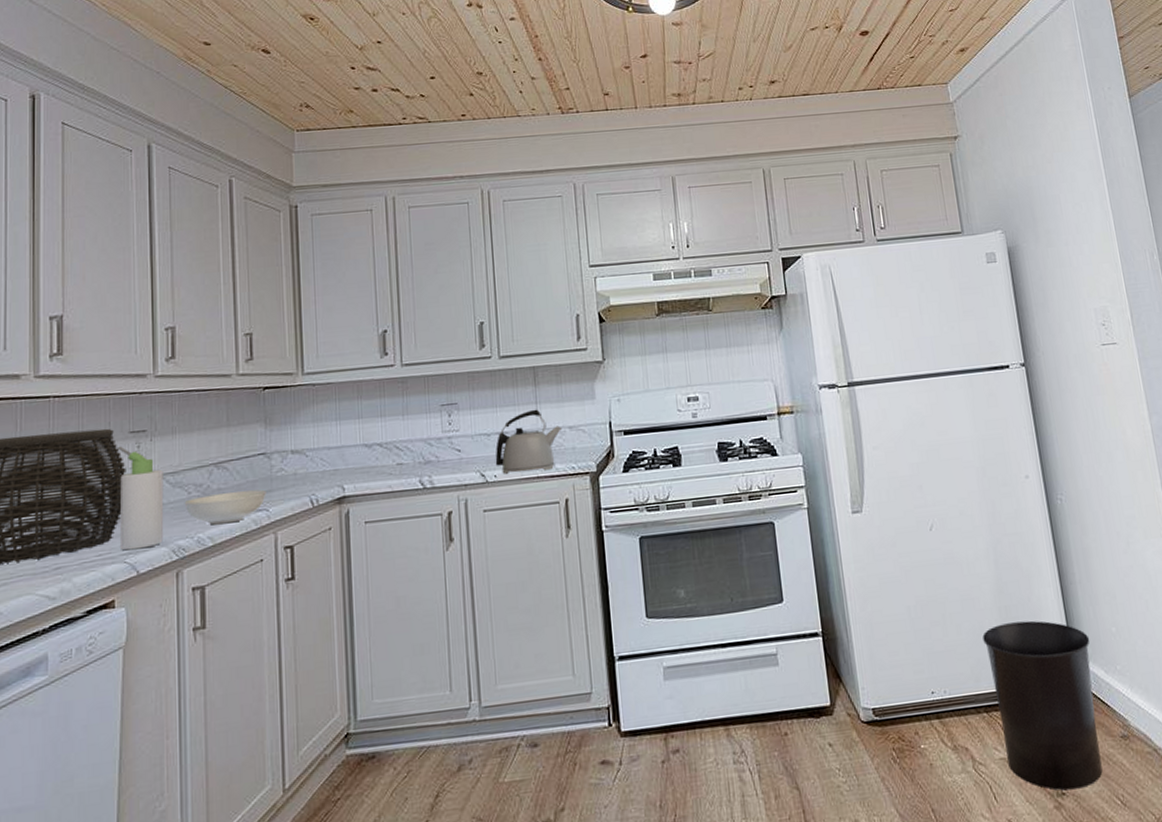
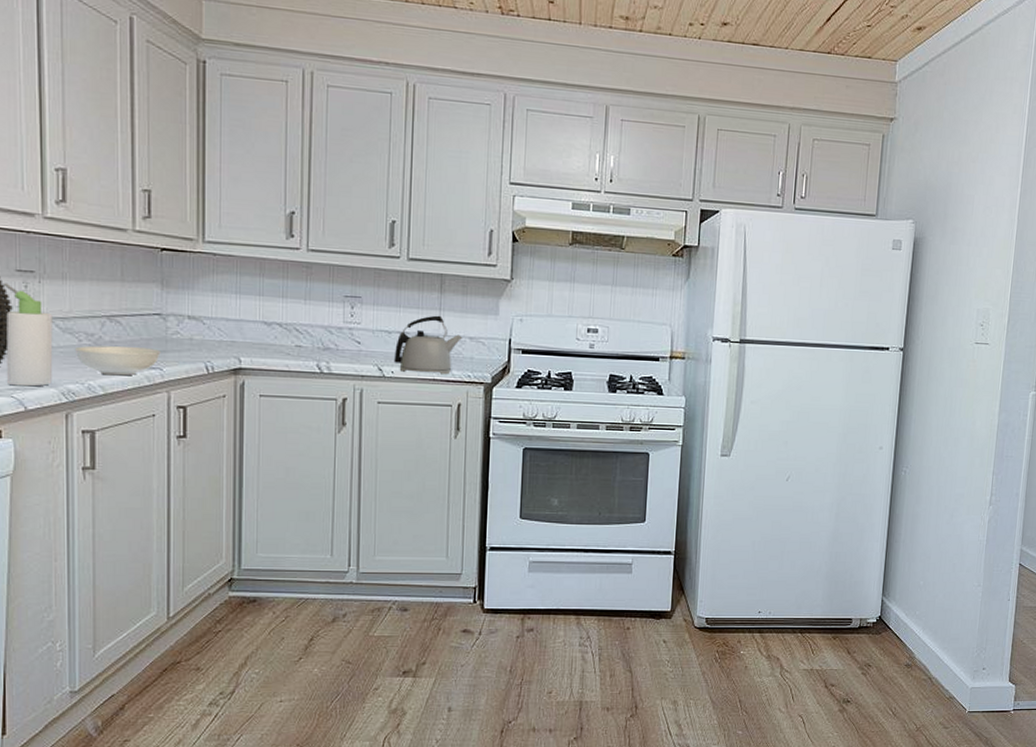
waste bin: present [982,620,1103,791] -> none [809,566,900,699]

